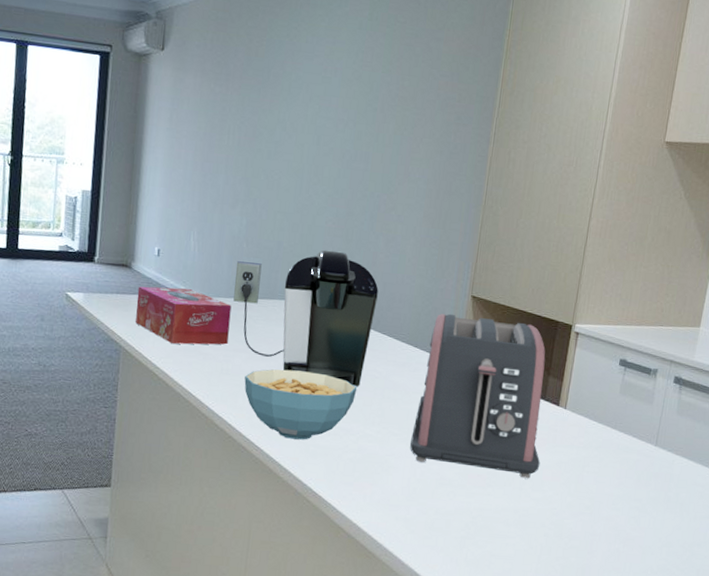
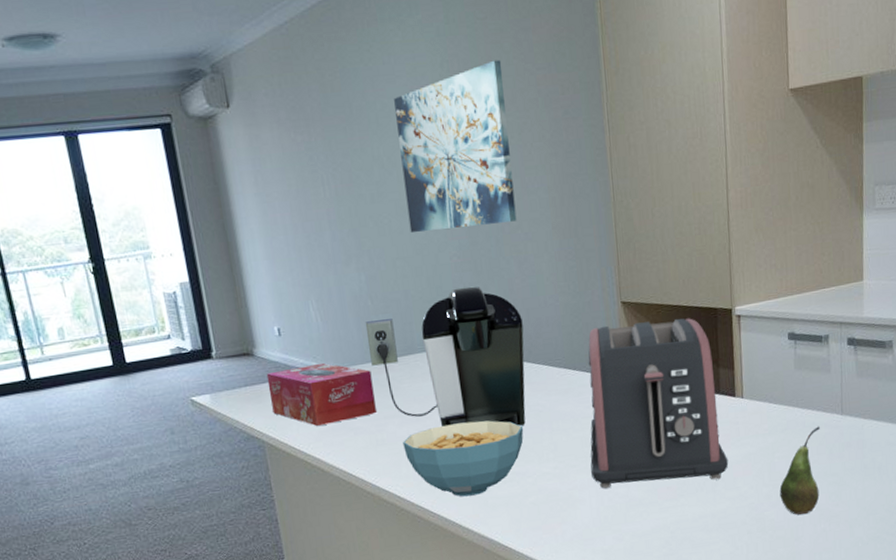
wall art: none [296,59,411,203] -> present [394,59,517,232]
fruit: none [582,451,633,531] -> present [779,426,820,515]

